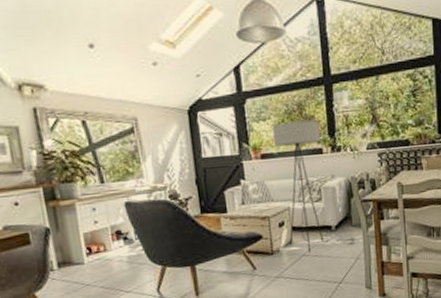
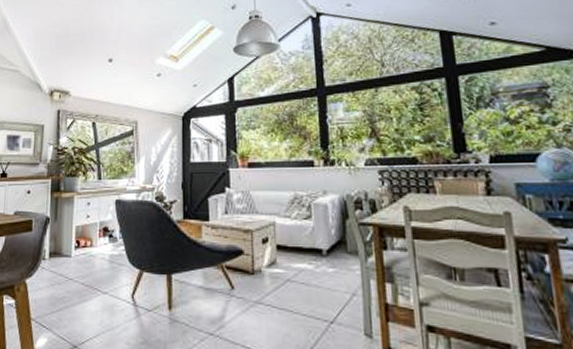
floor lamp: present [272,120,357,253] -> none [261,131,353,279]

